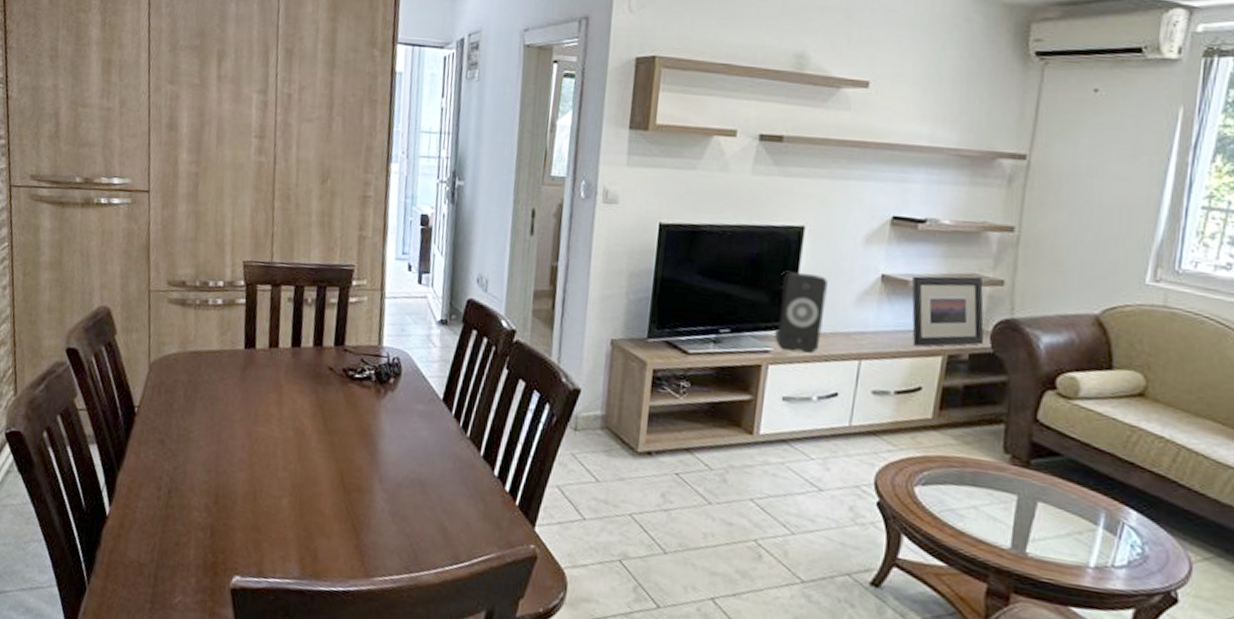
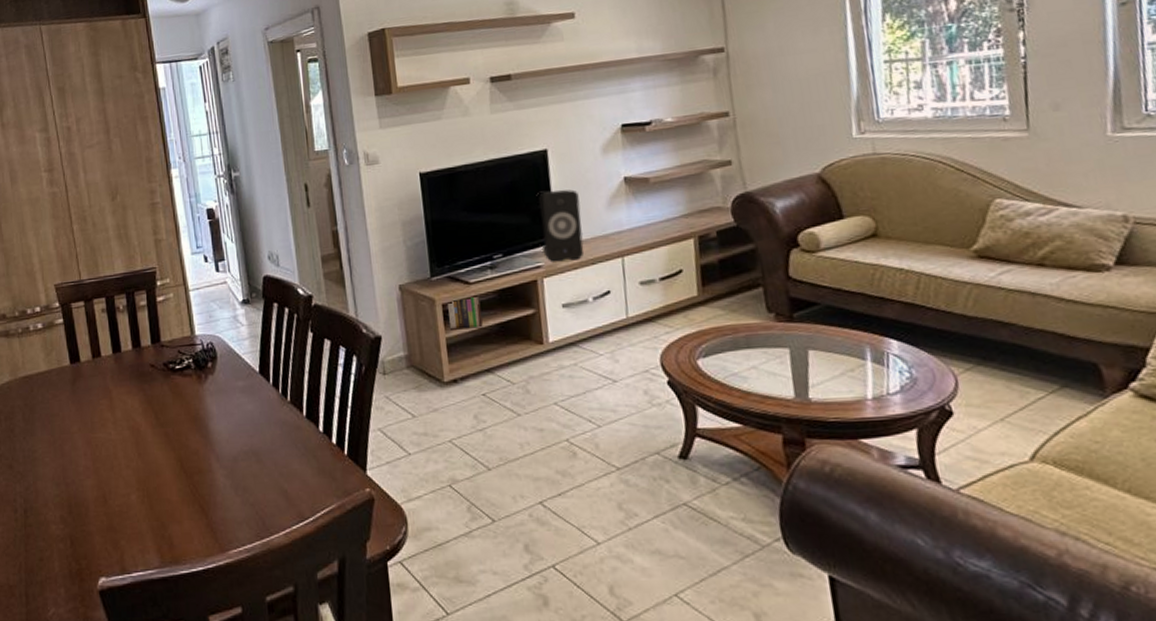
books: none [656,366,696,403] -> present [448,294,483,330]
picture frame: present [911,276,984,347] -> none [651,162,727,234]

